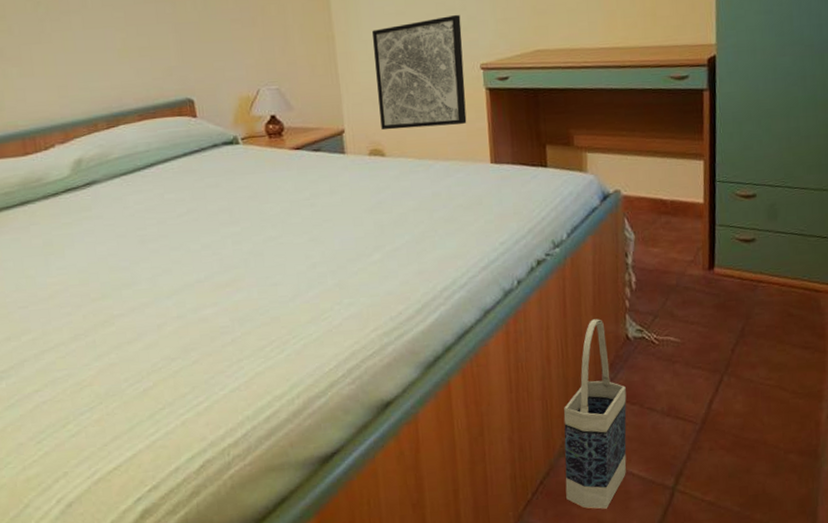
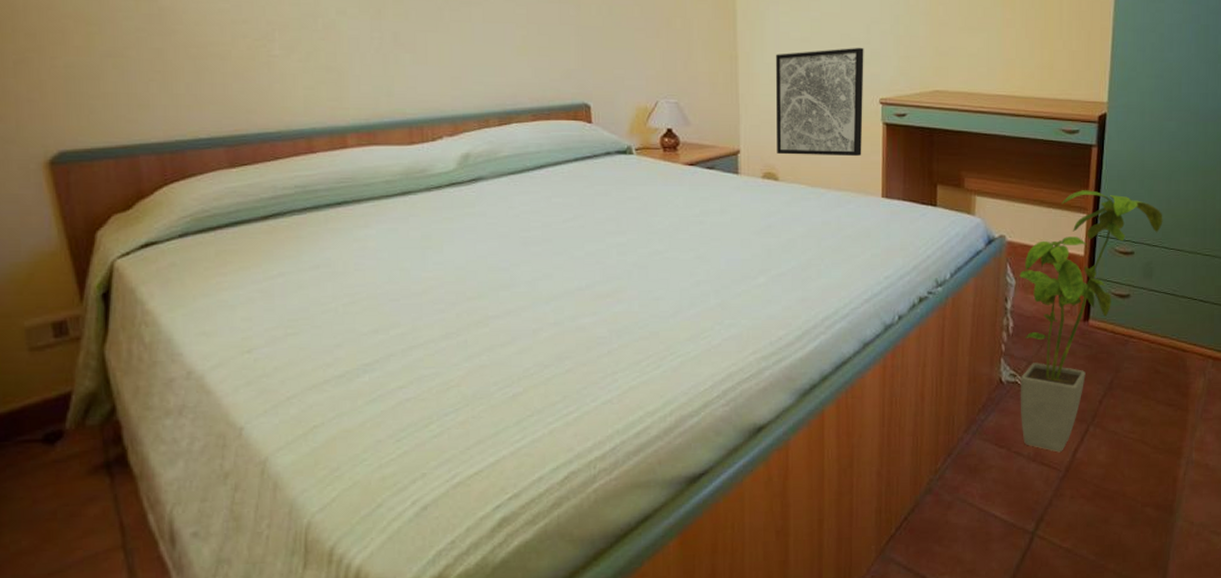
bag: present [563,319,627,509] -> none [929,360,995,549]
house plant: none [638,135,784,405] -> present [1019,190,1163,453]

